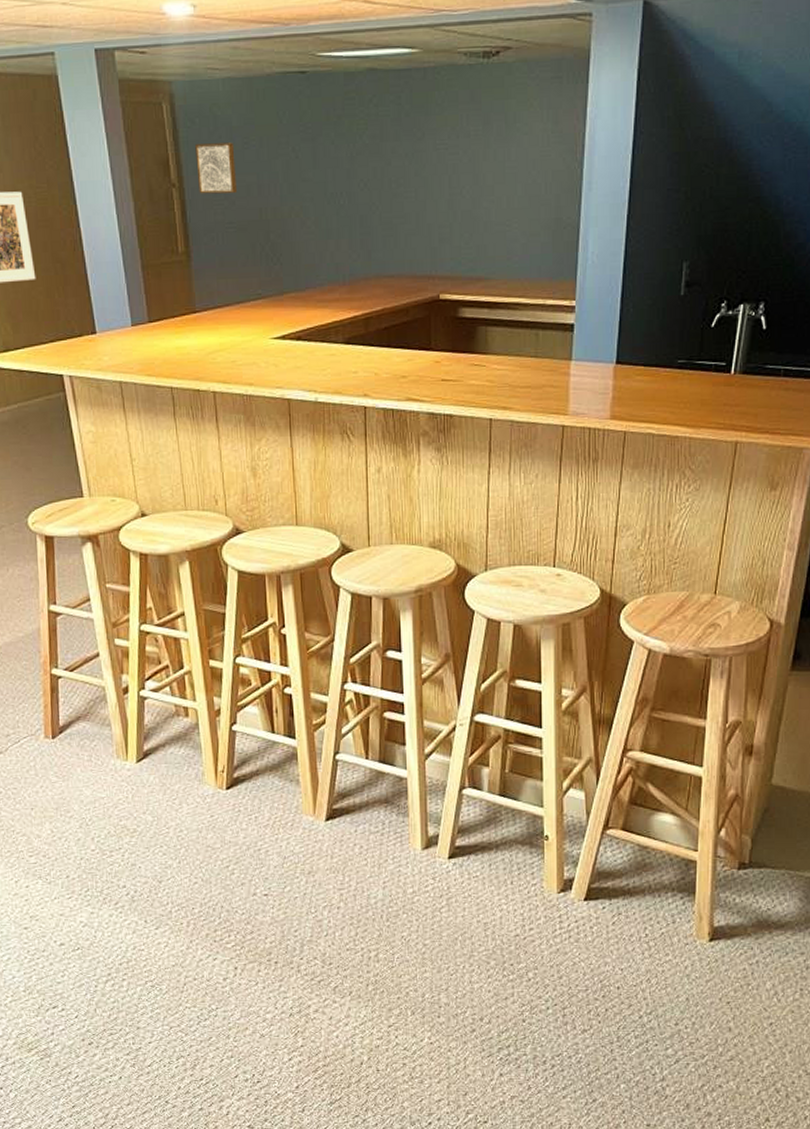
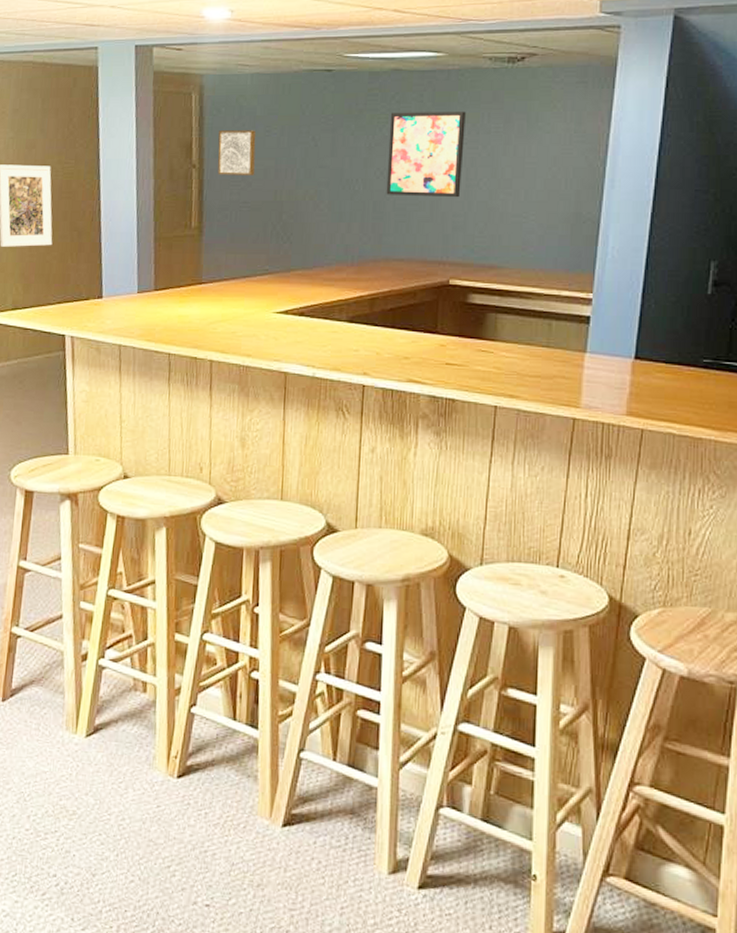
wall art: none [369,114,445,209] -> present [386,111,466,198]

